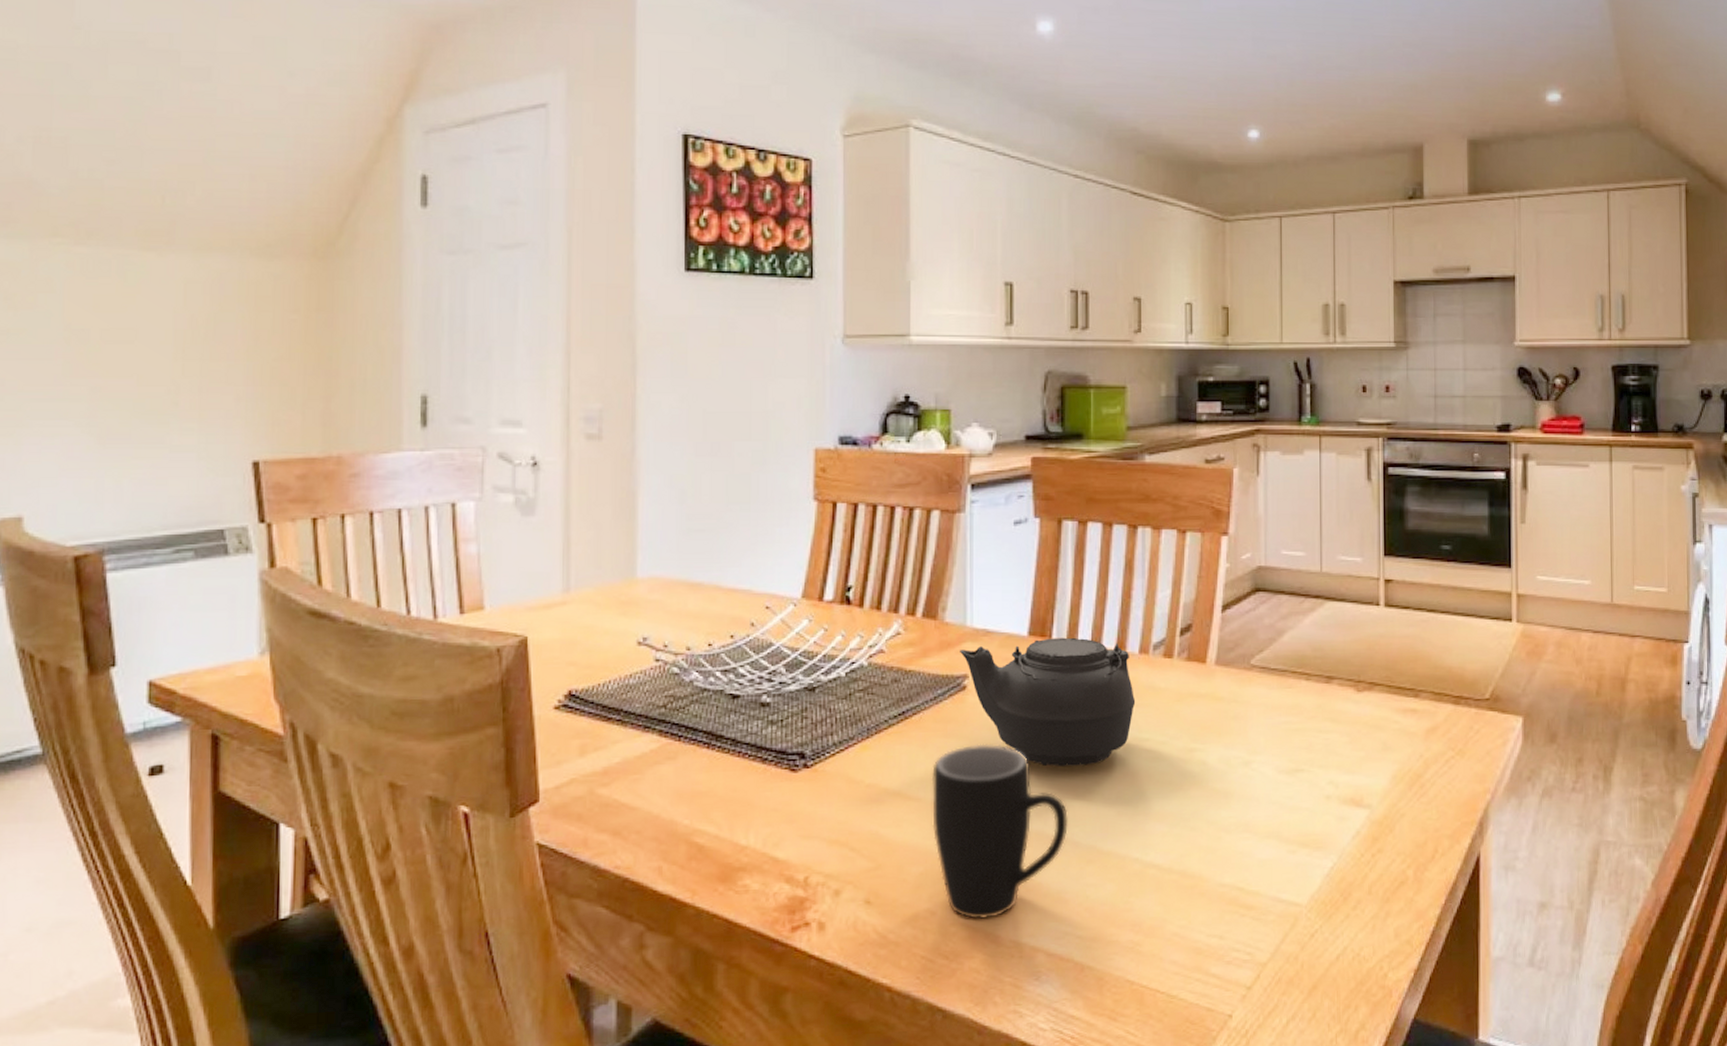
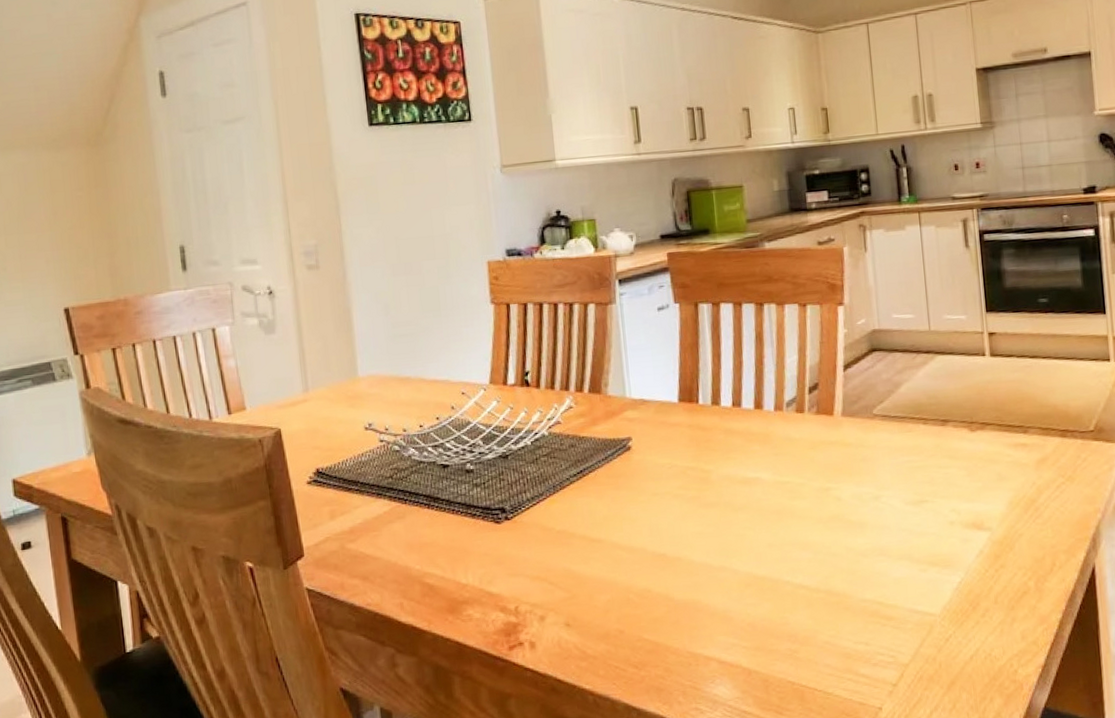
mug: present [932,744,1068,919] -> none [609,493,727,636]
teapot: present [960,637,1136,767] -> none [623,401,776,509]

